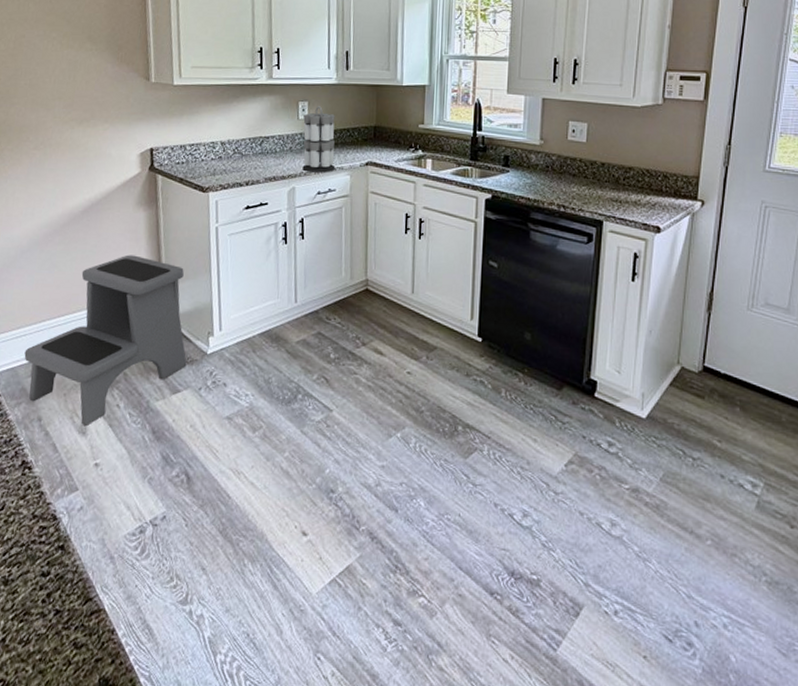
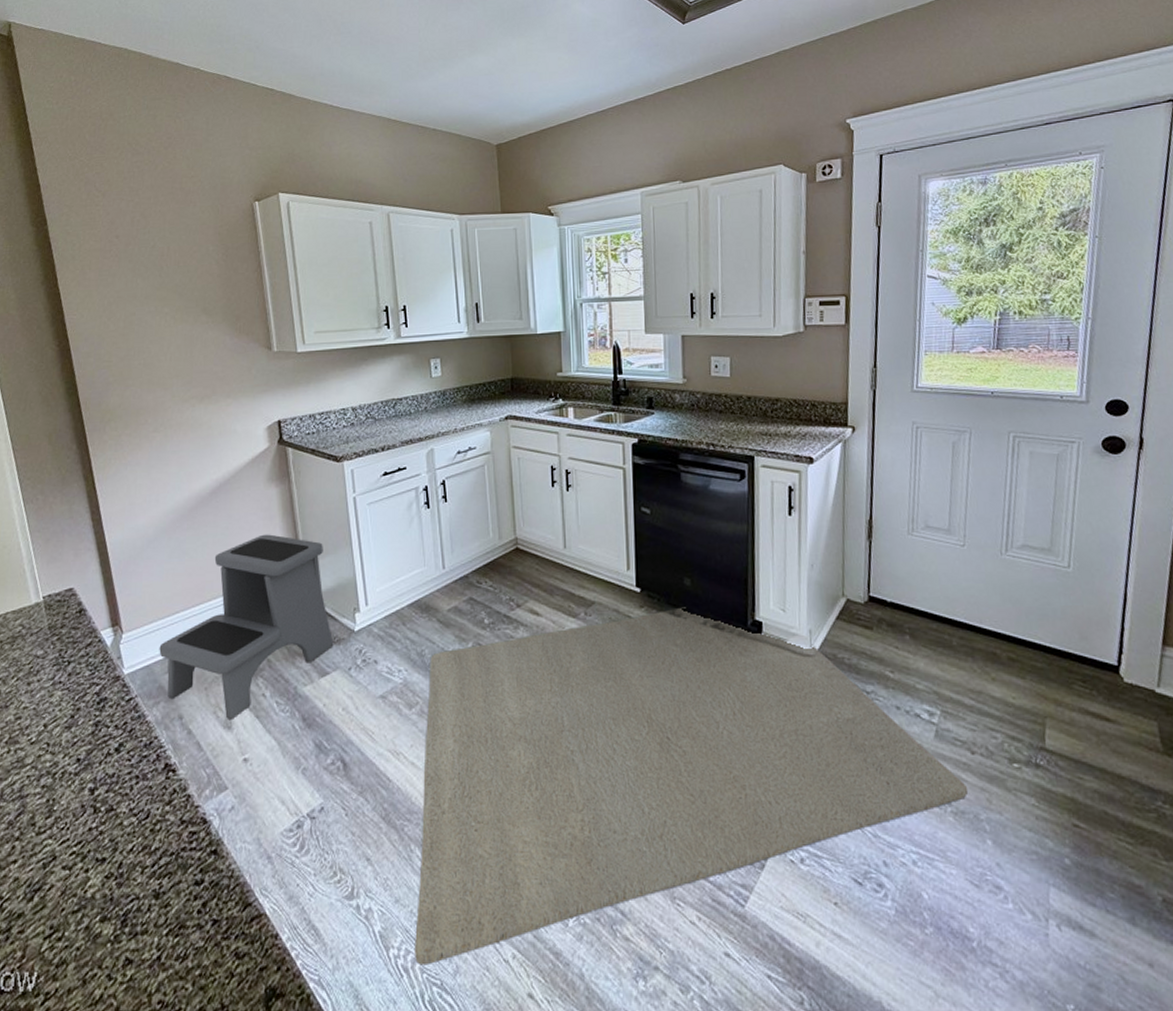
rug: none [239,360,784,674] -> present [414,607,969,966]
spice rack: present [302,106,335,174] -> none [436,362,474,433]

